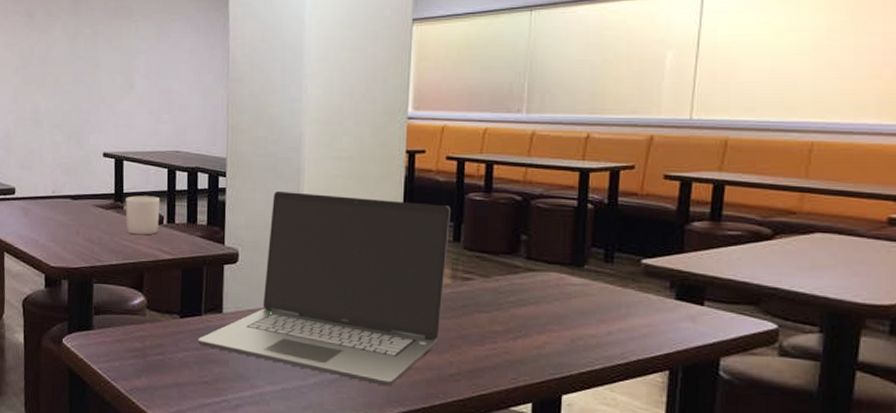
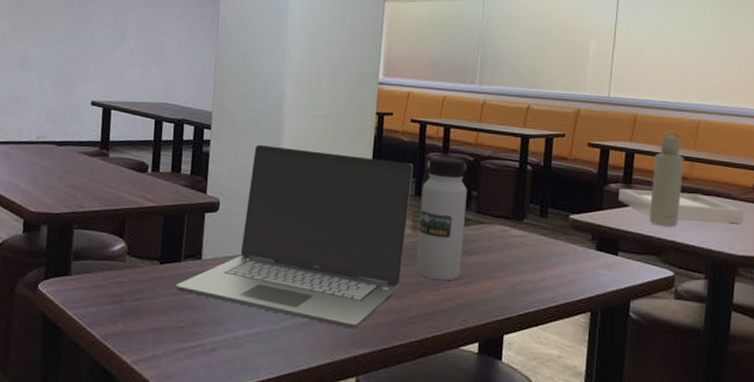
mug: present [125,196,161,235] -> none [110,144,146,183]
water bottle: none [456,197,515,334] -> present [415,156,467,280]
tray: none [704,226,874,267] -> present [618,188,744,225]
bottle: none [744,156,791,272] -> present [649,131,684,228]

